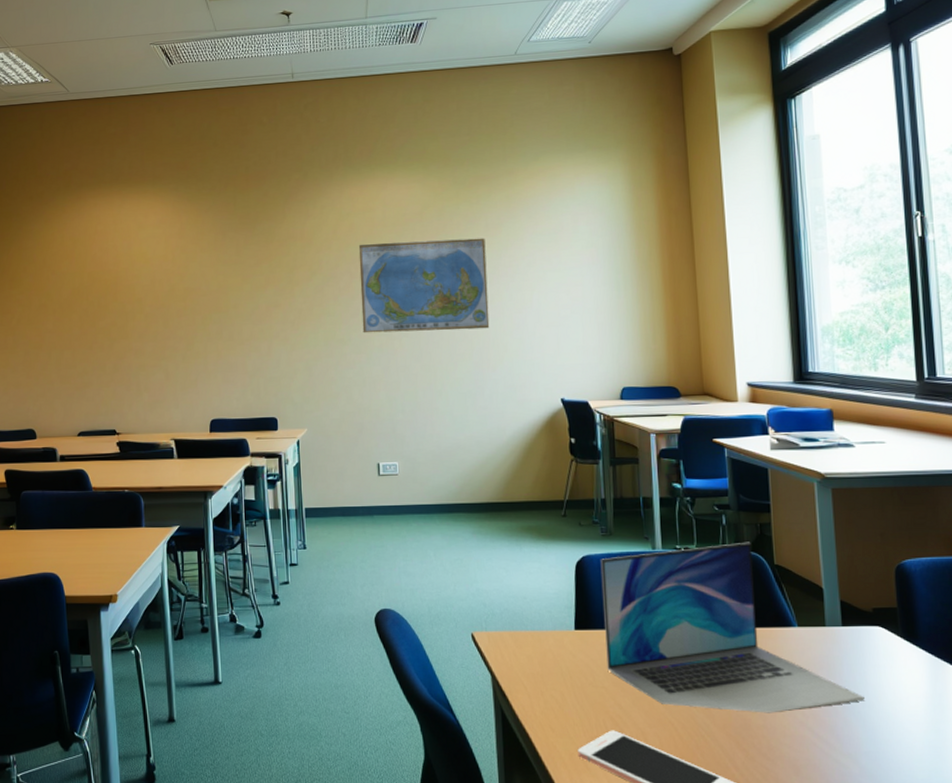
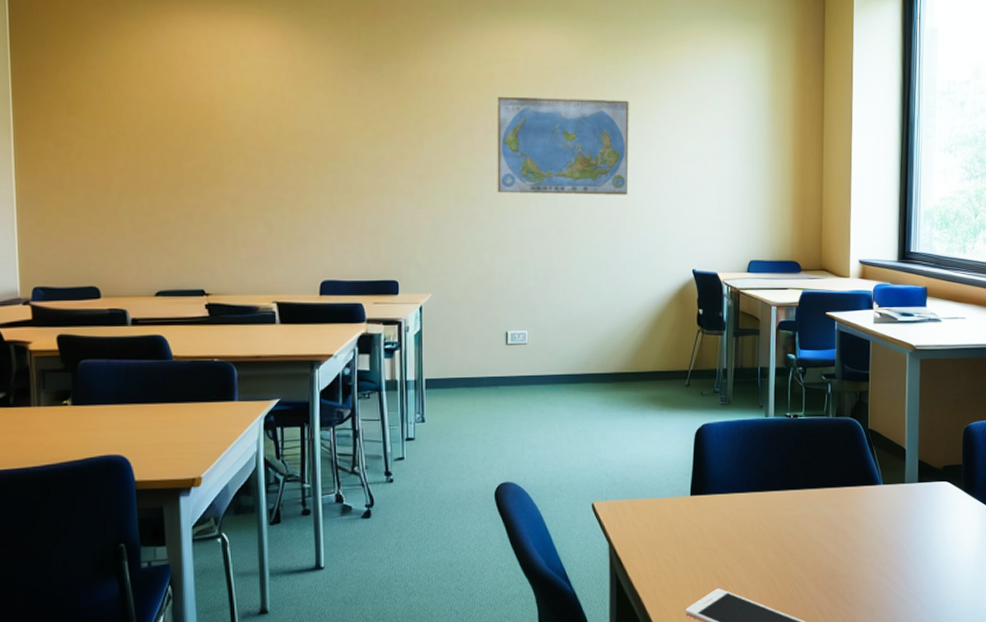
laptop: present [600,541,865,713] -> none [718,408,930,564]

